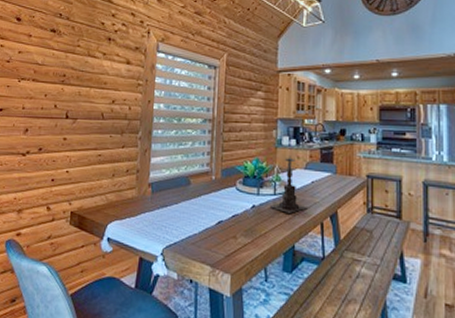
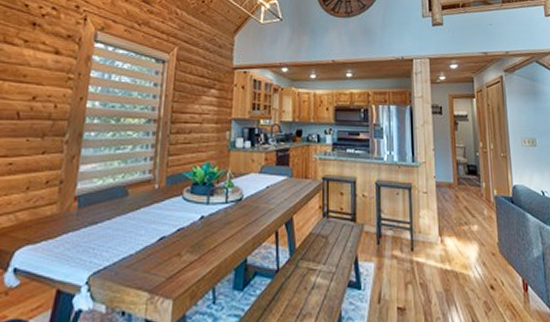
candle holder: present [269,155,308,213] -> none [220,158,262,223]

